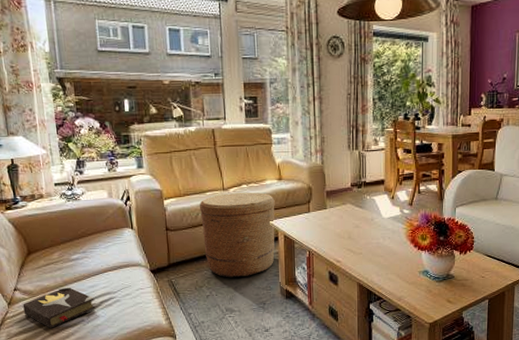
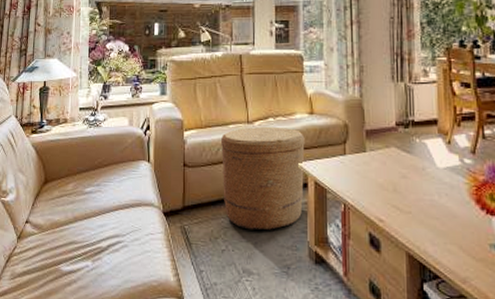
hardback book: present [23,286,96,328] -> none [31,223,103,272]

